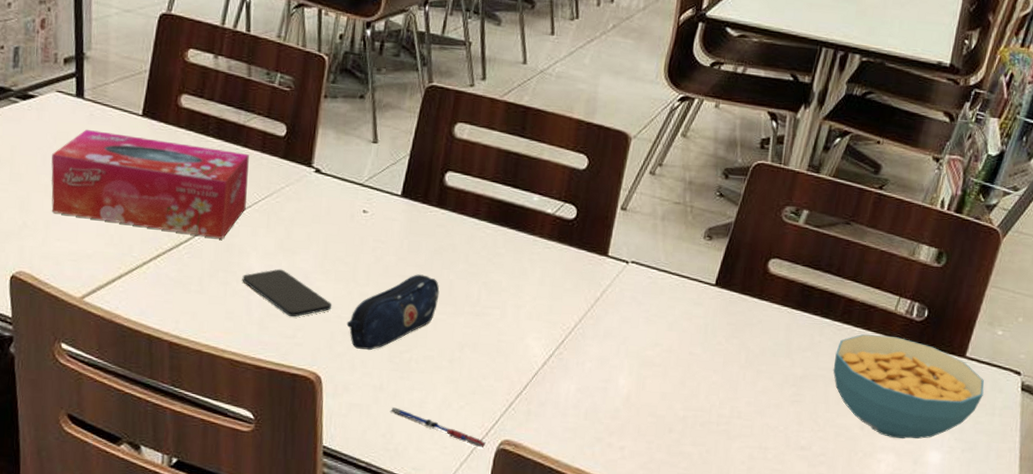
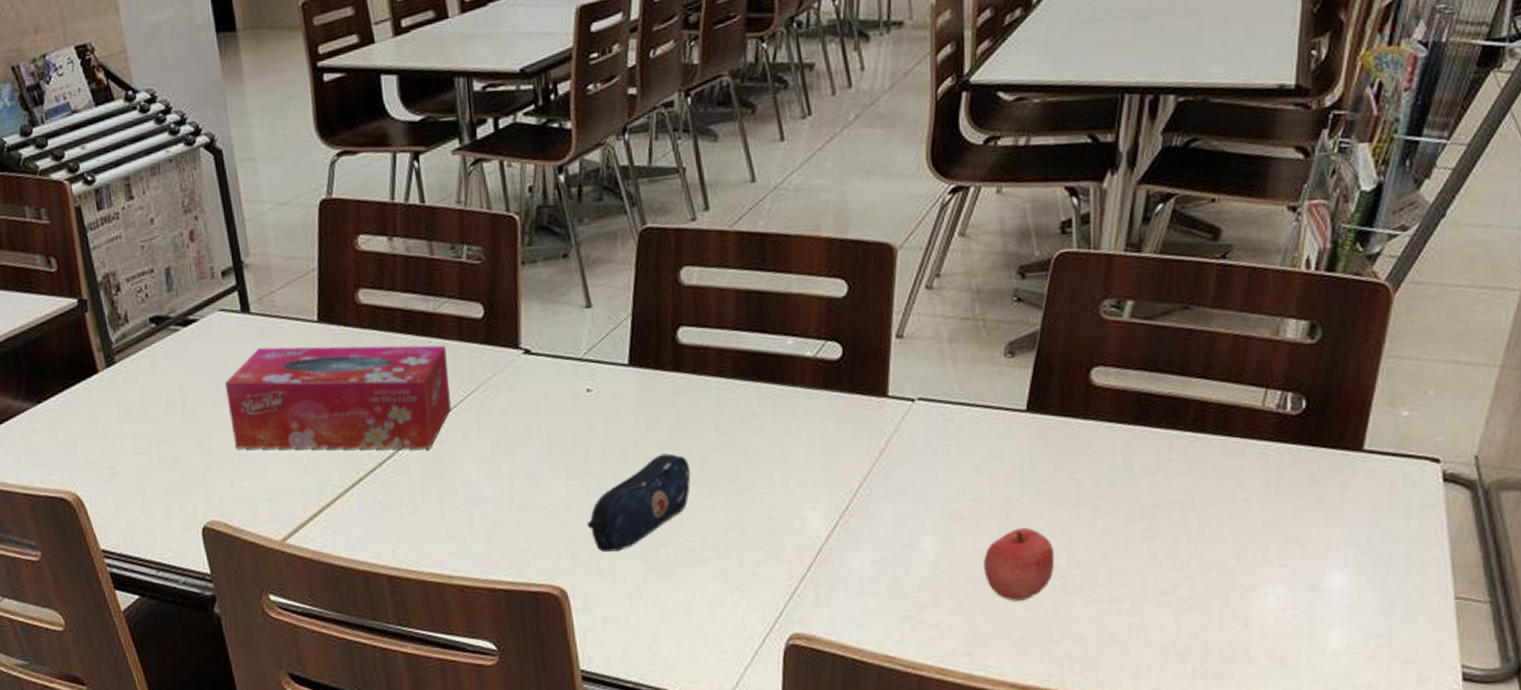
smartphone: present [242,269,331,317] -> none [459,472,566,527]
pen: present [390,407,487,448] -> none [653,614,772,647]
apple: none [664,379,722,439] -> present [984,528,1055,601]
cereal bowl: present [833,334,984,439] -> none [1191,439,1393,565]

